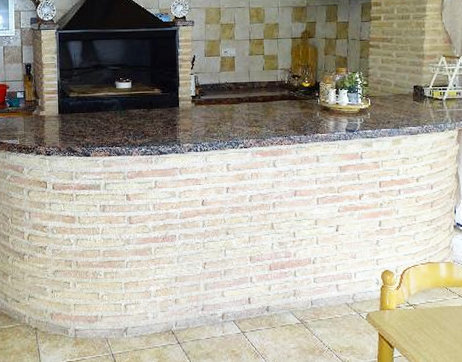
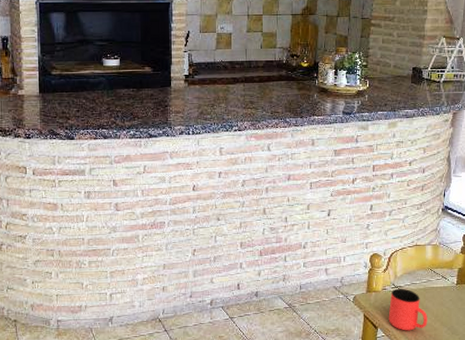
cup: none [404,306,447,352] -> present [388,288,428,331]

